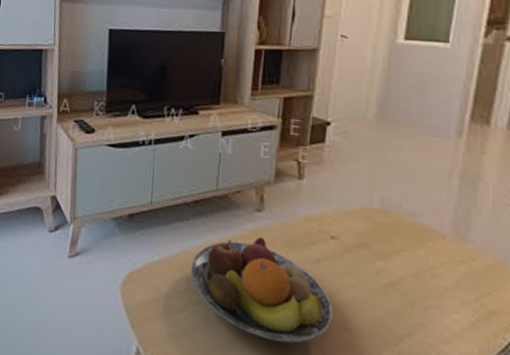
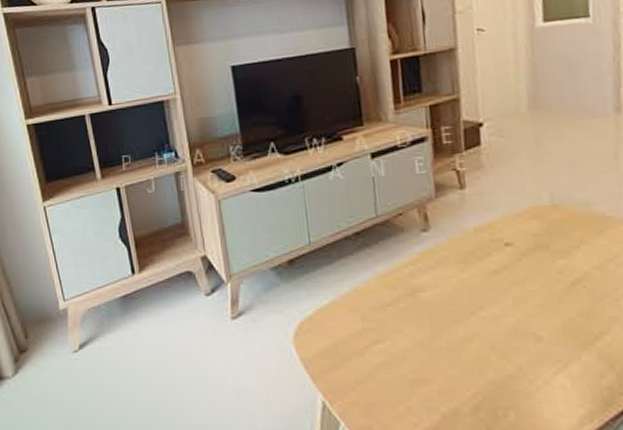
fruit bowl: present [190,237,333,343] -> none [363,258,523,366]

